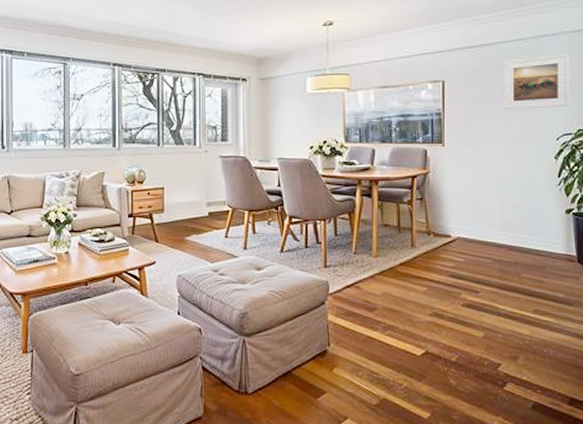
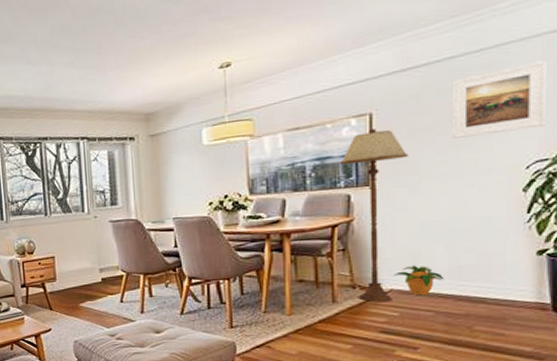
floor lamp: none [419,94,472,249] -> present [339,129,409,303]
potted plant: none [460,216,499,244] -> present [394,265,445,296]

